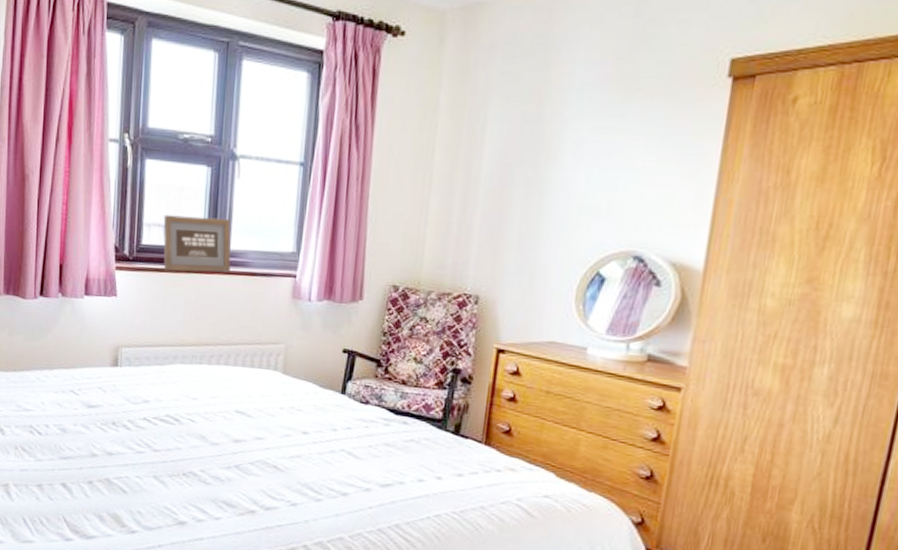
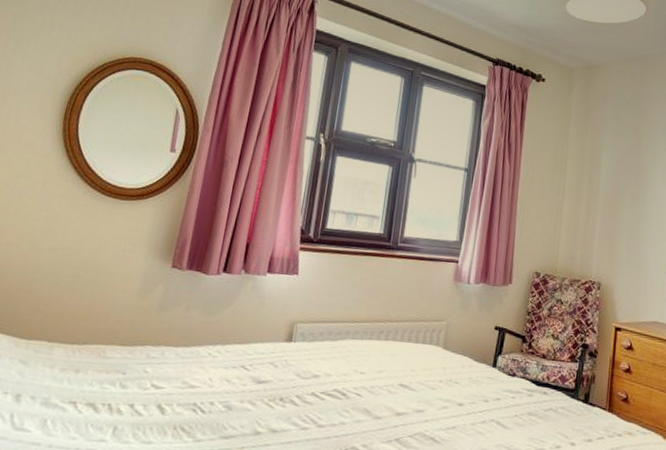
picture frame: present [163,215,231,273] -> none [344,204,406,257]

